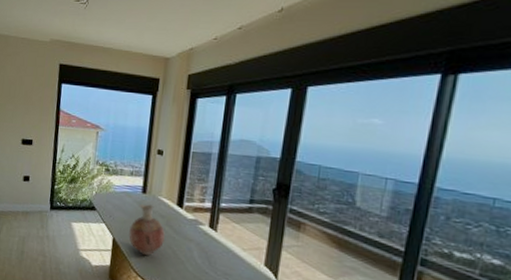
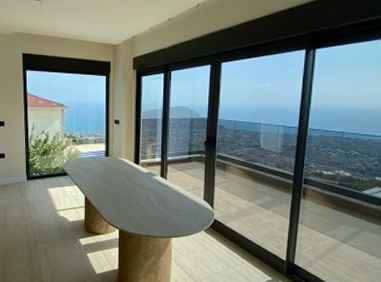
vase: present [128,204,165,256] -> none [98,165,127,207]

